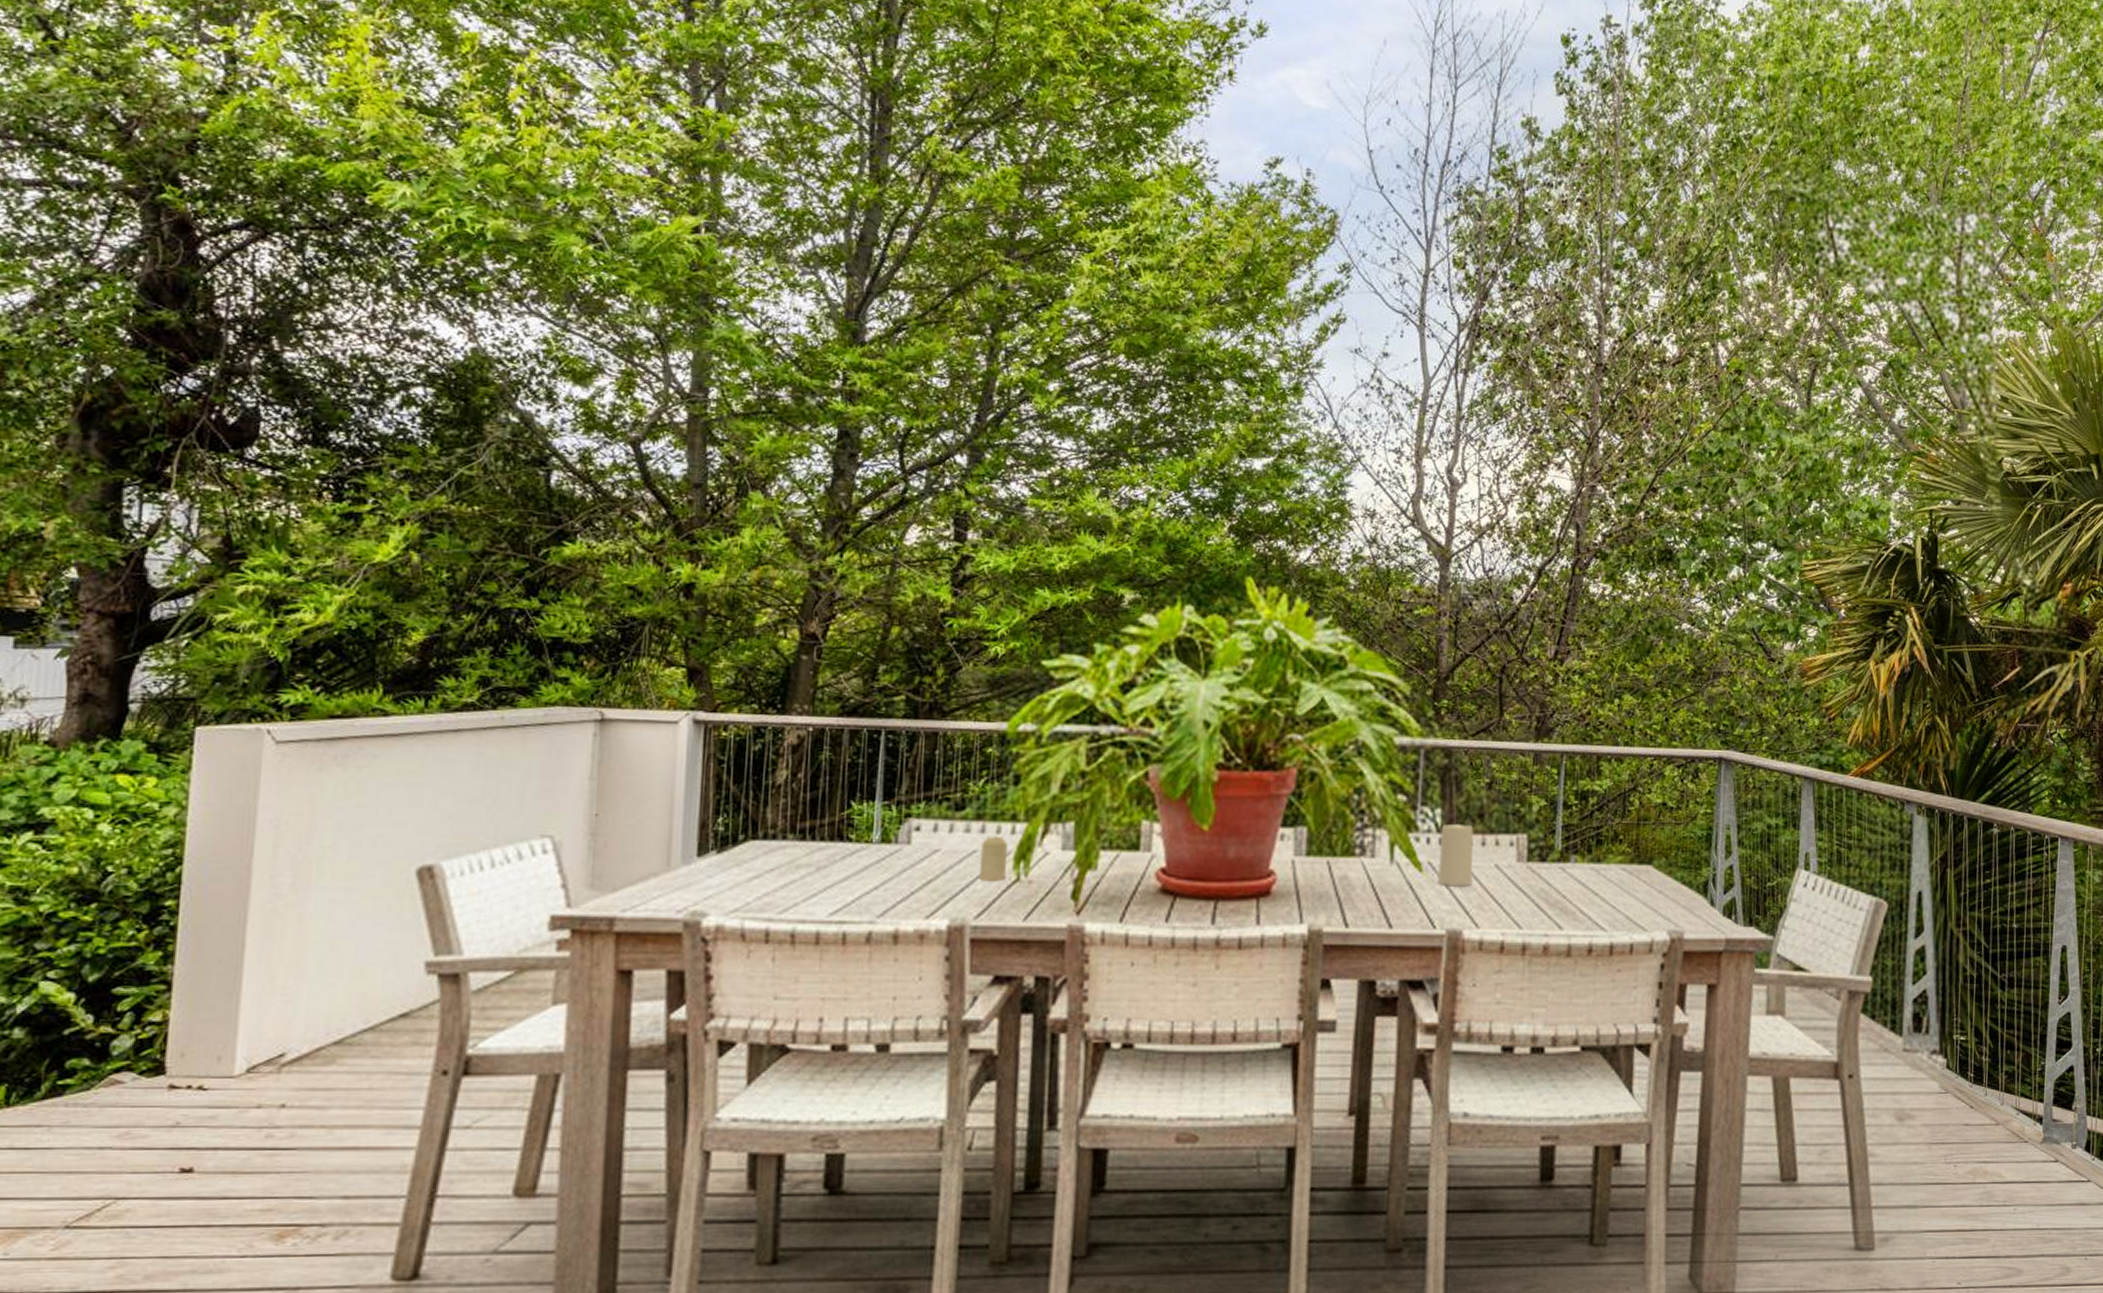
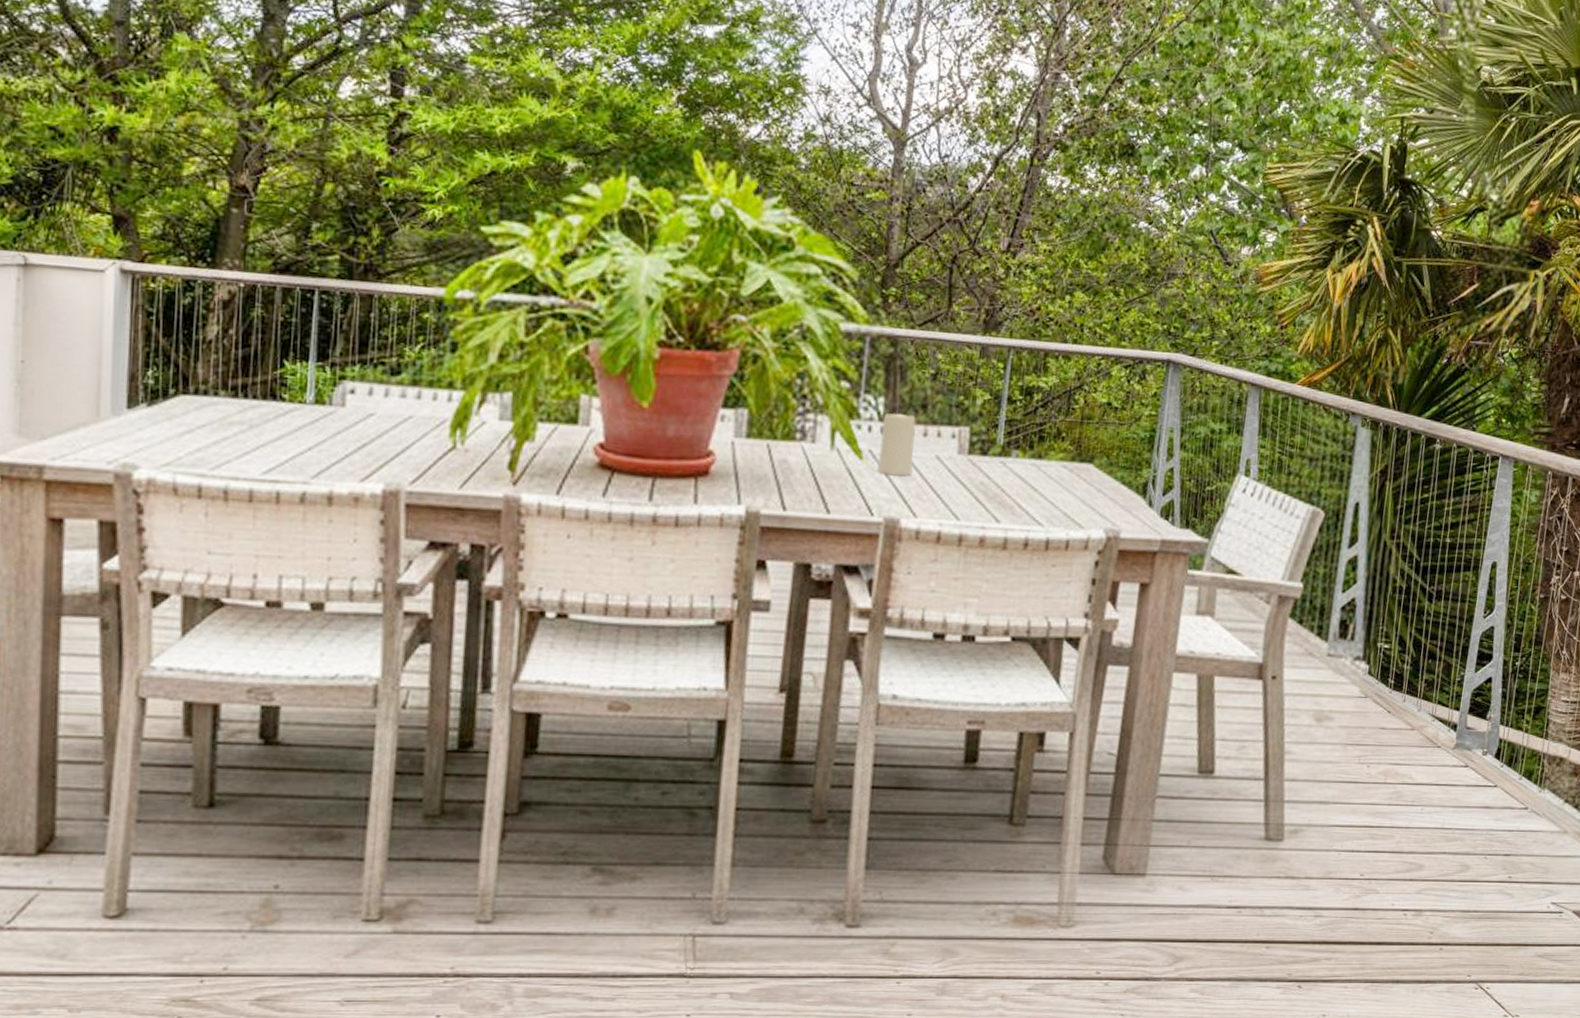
candle: present [979,835,1009,882] -> none [415,402,445,449]

